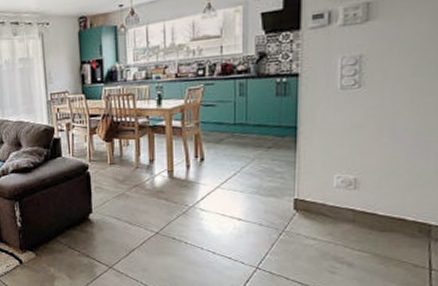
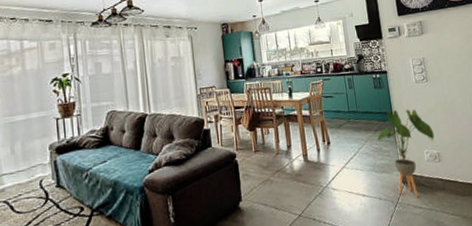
house plant: none [268,122,354,228] -> present [377,109,434,198]

